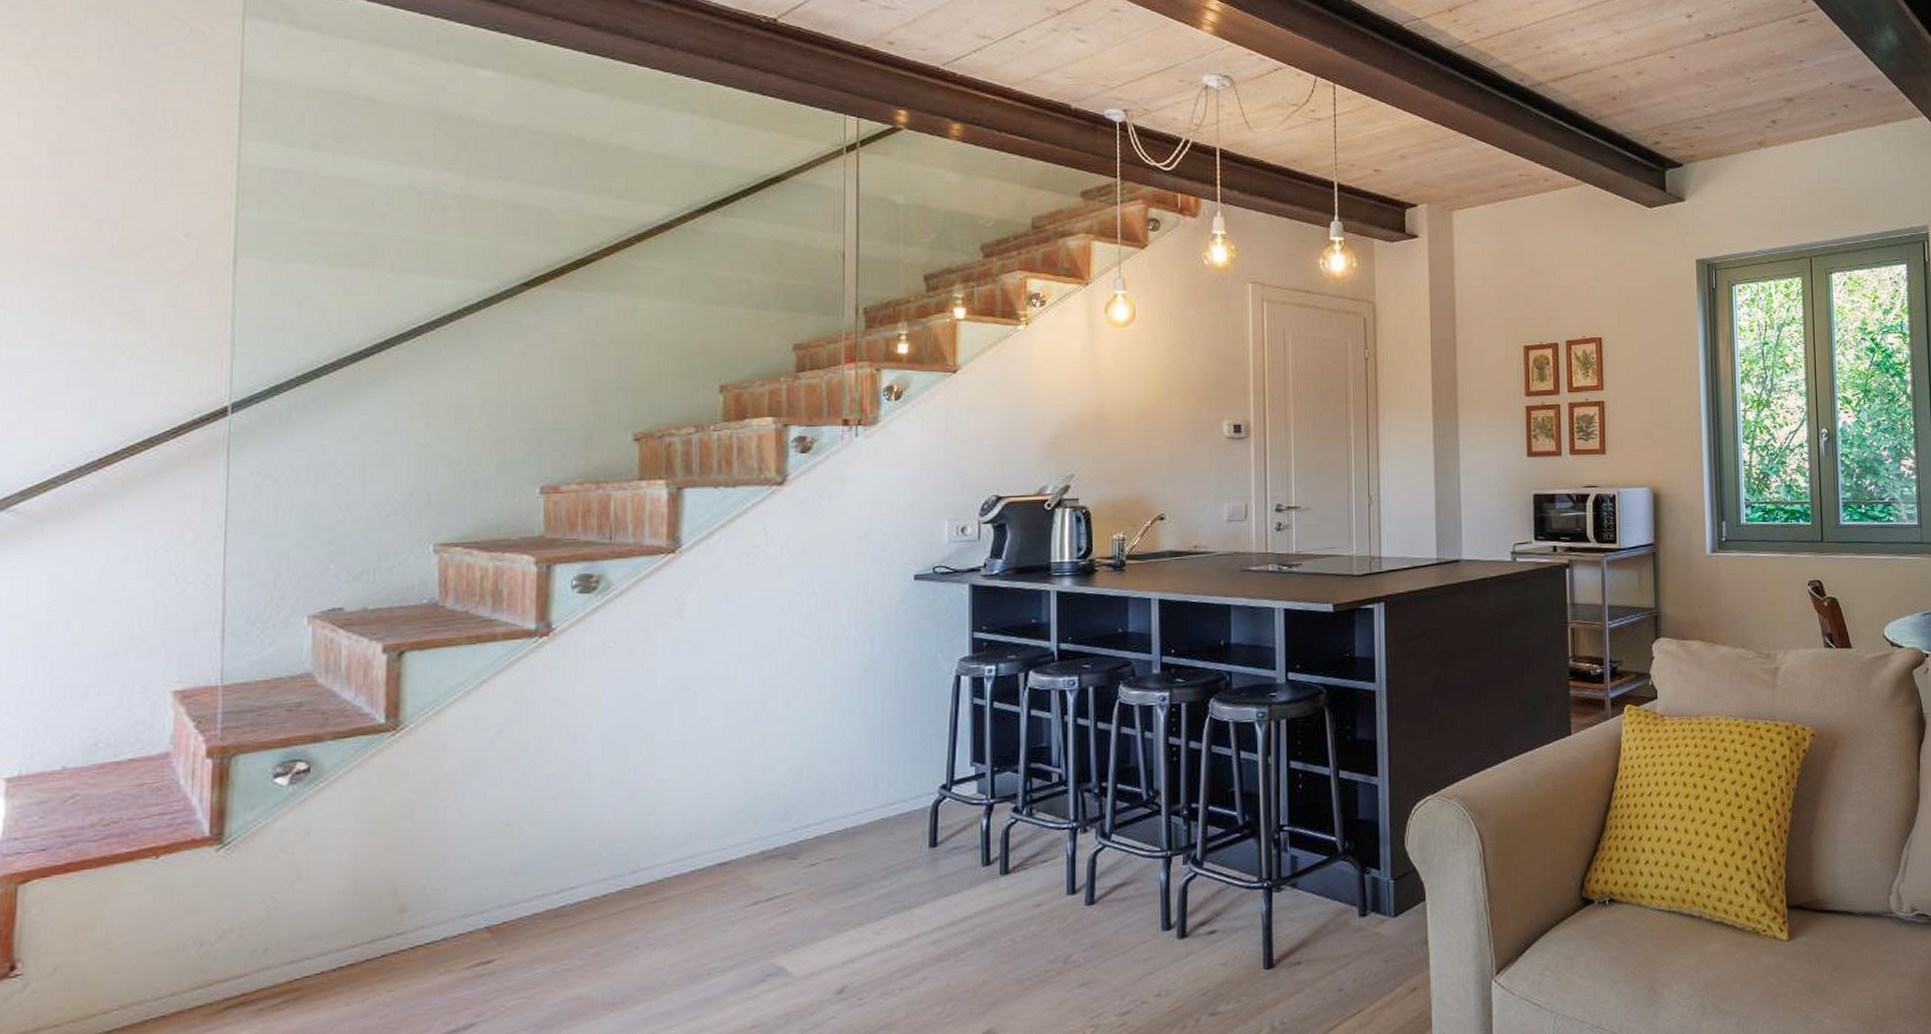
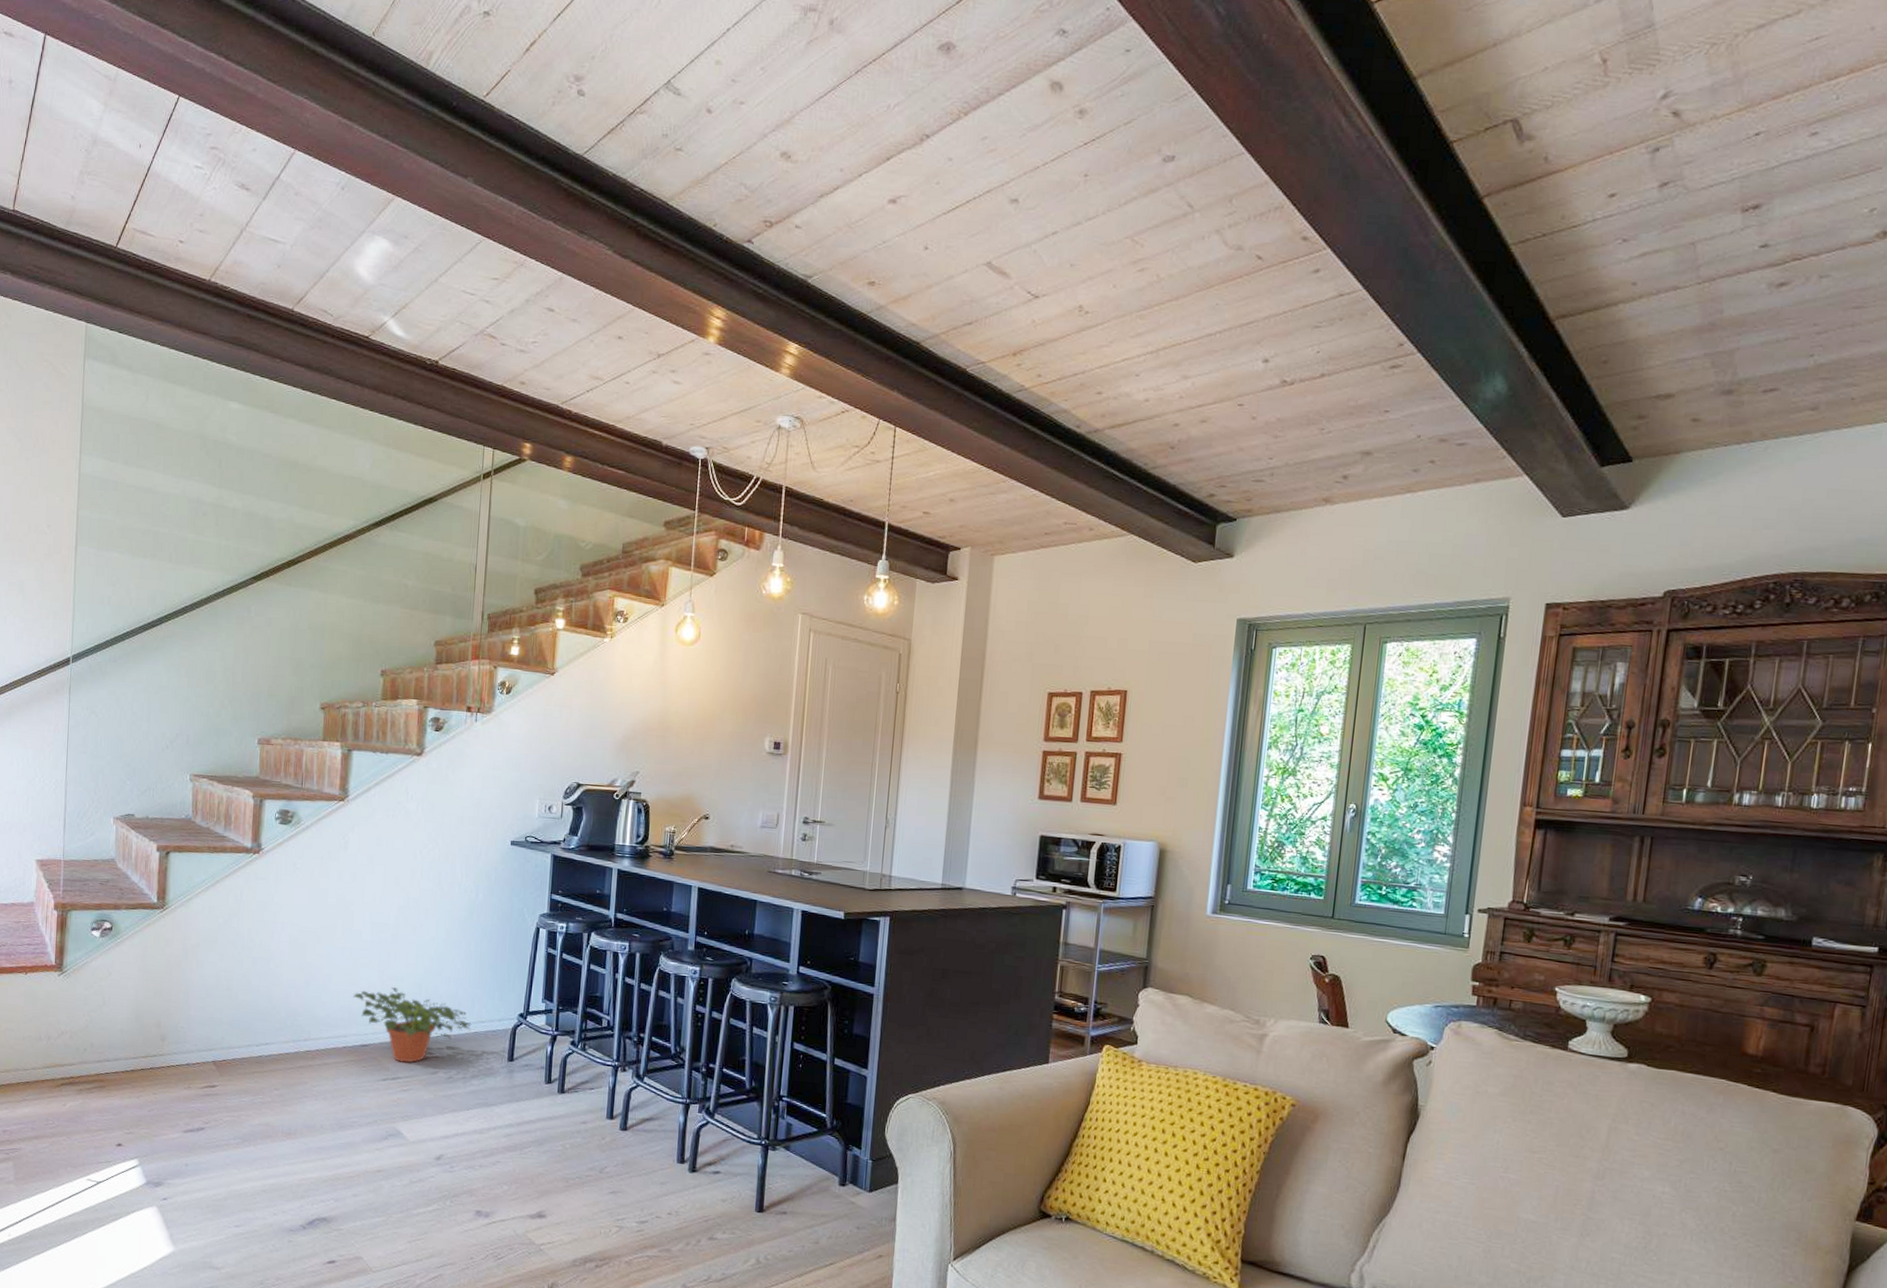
potted plant: none [701,781,876,877] -> present [352,987,472,1063]

